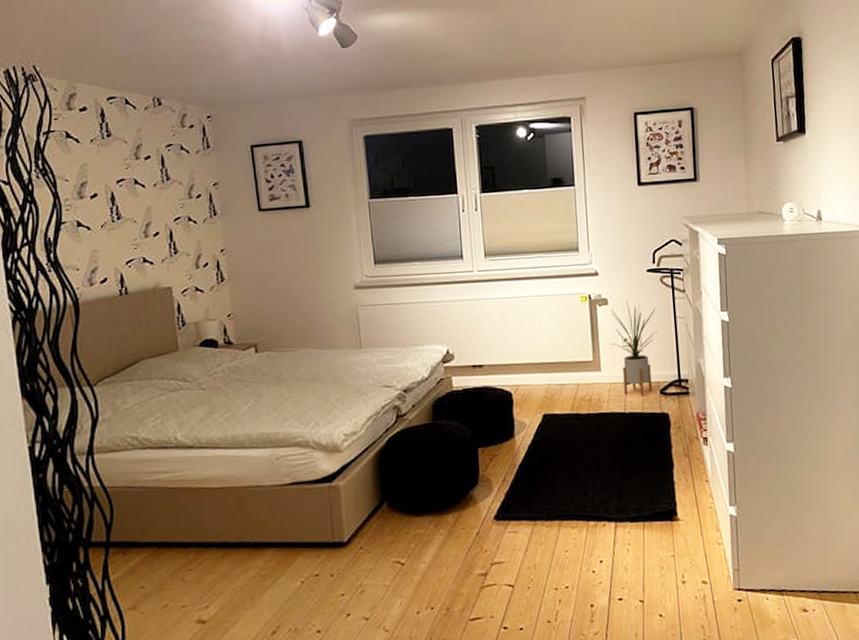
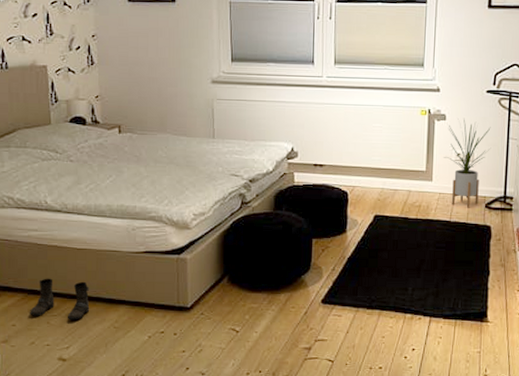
boots: none [160,525,232,574] -> present [29,278,90,320]

